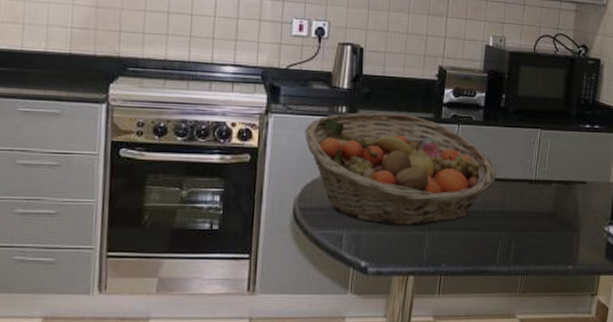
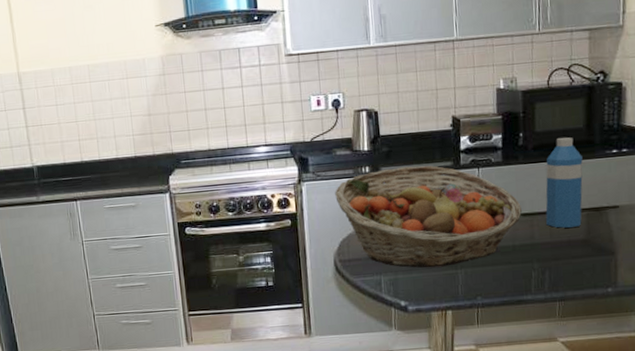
water bottle: none [518,104,558,198] -> present [545,137,583,228]

